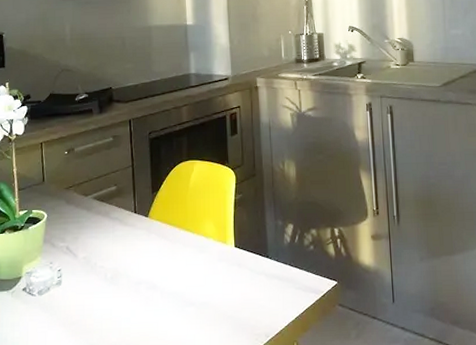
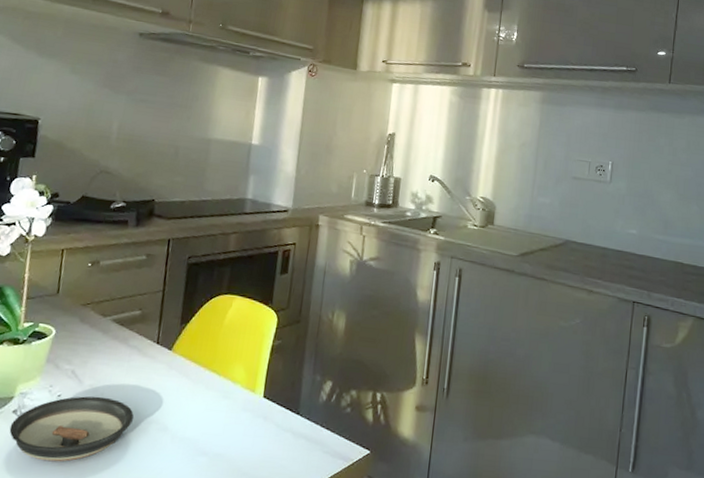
saucer: none [22,266,125,329] -> present [9,396,134,462]

